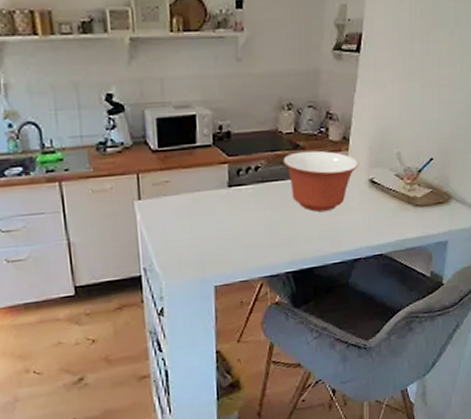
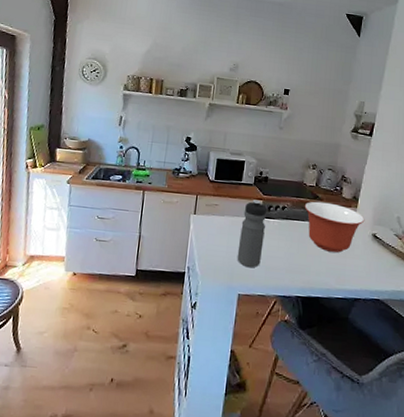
water bottle: none [204,164,238,252] -> present [237,199,267,268]

